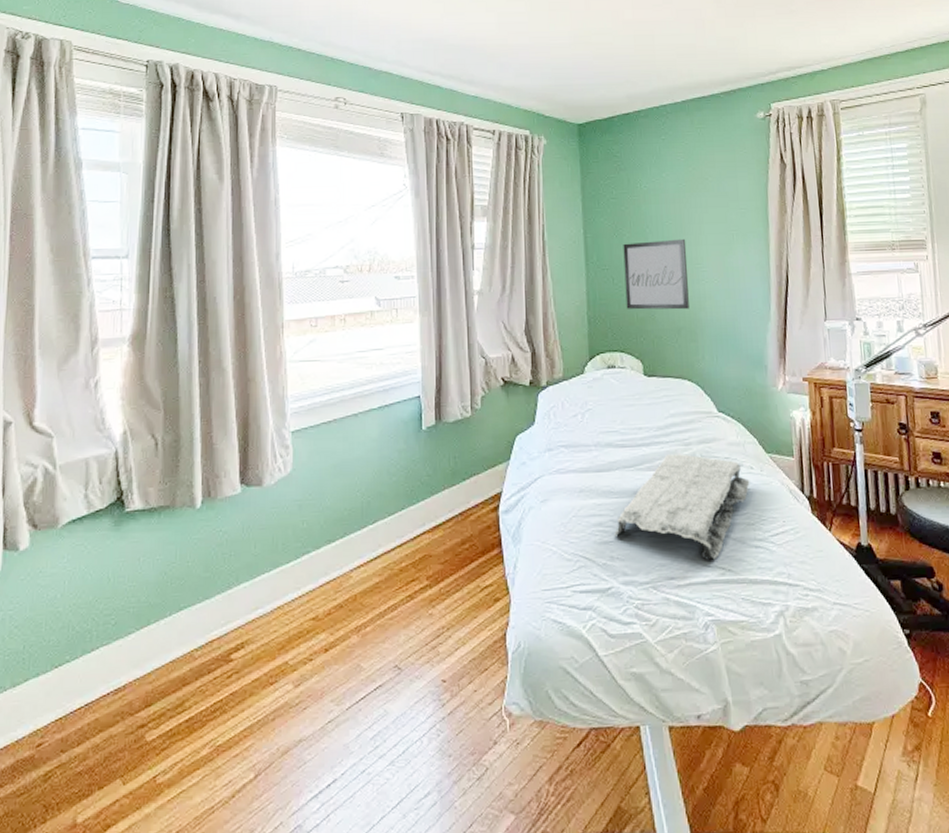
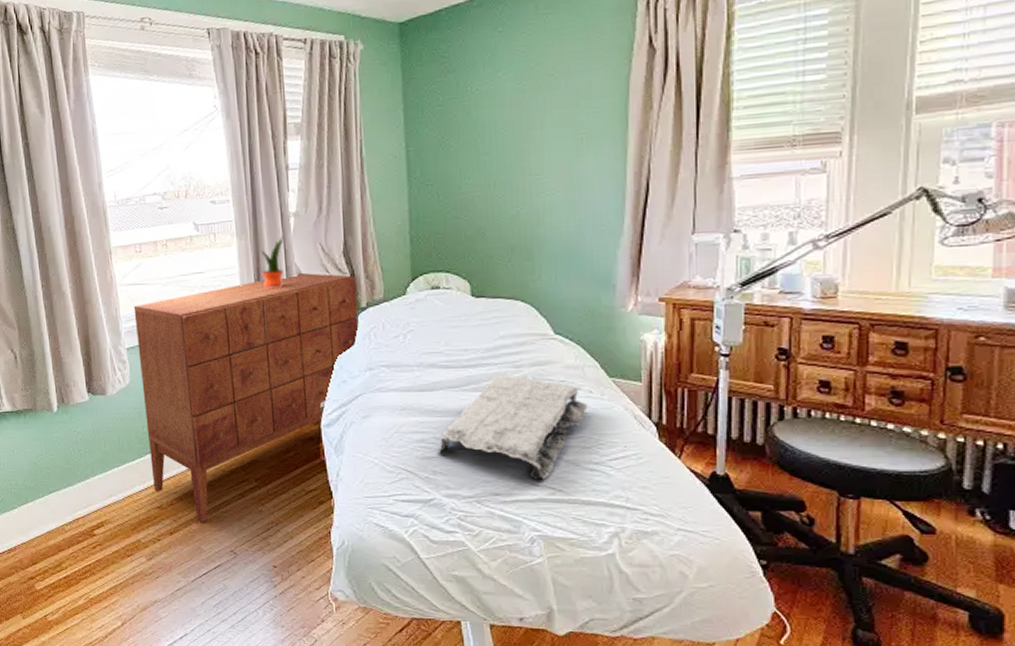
dresser: none [303,350,539,633] -> present [133,272,359,522]
potted plant: none [444,313,467,367] -> present [262,235,284,289]
wall art: present [623,238,689,310] -> none [450,146,525,227]

